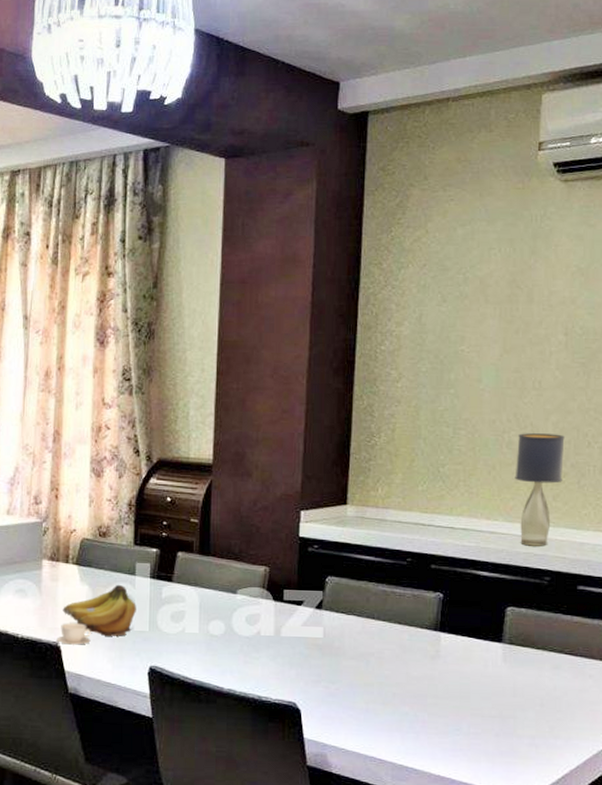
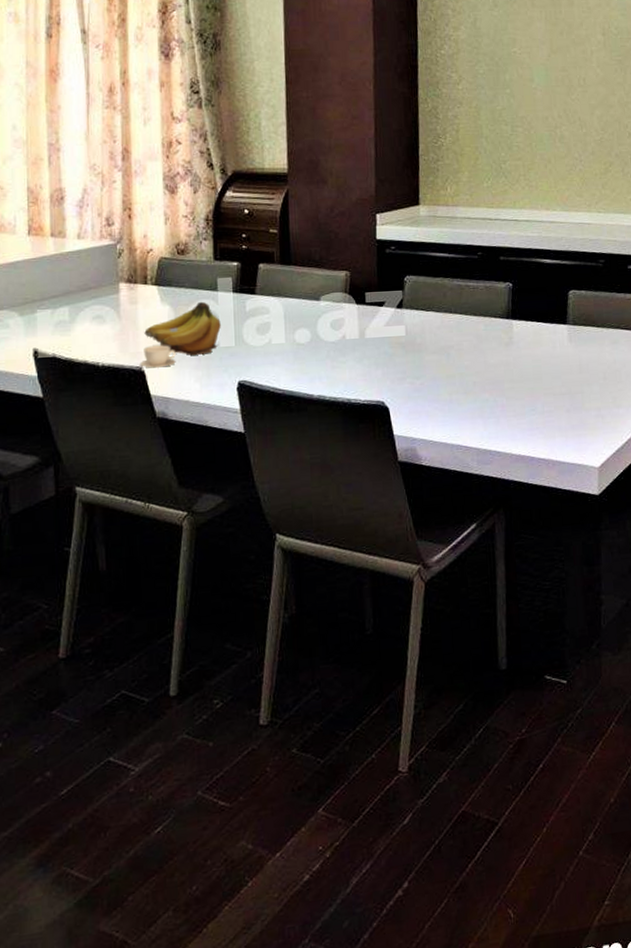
table lamp: present [515,433,565,547] -> none [568,127,609,232]

